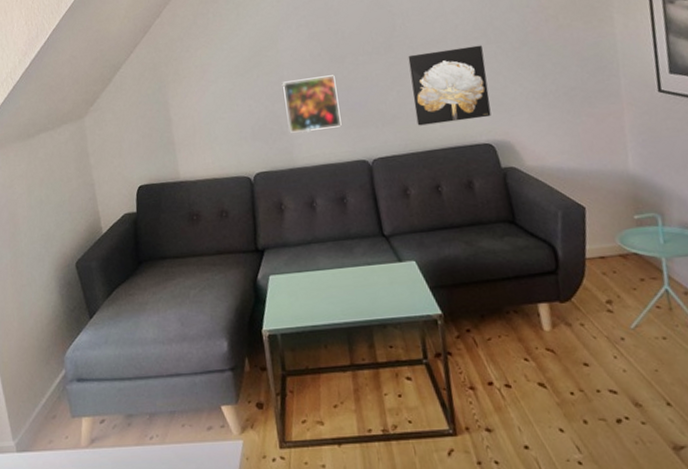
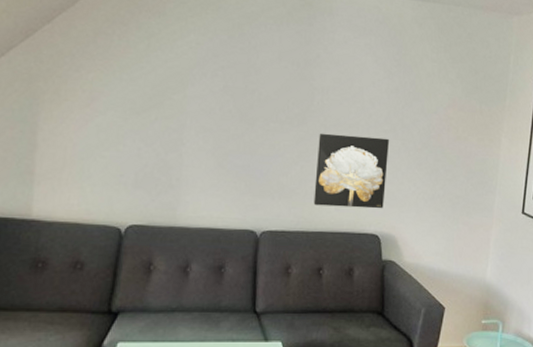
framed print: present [282,75,342,133] -> none [178,131,241,191]

